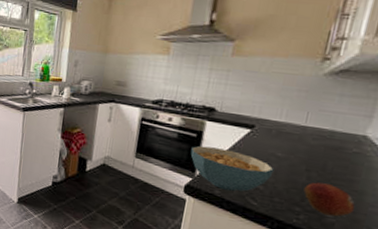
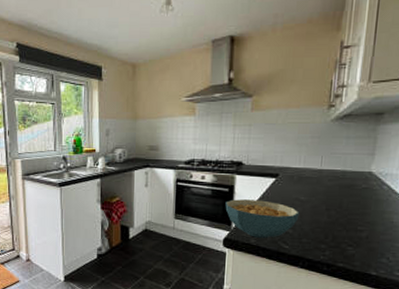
fruit: present [303,182,355,217] -> none [326,219,370,248]

